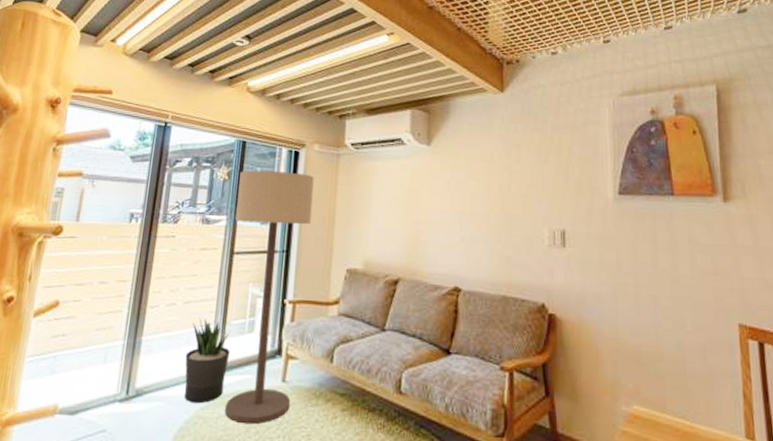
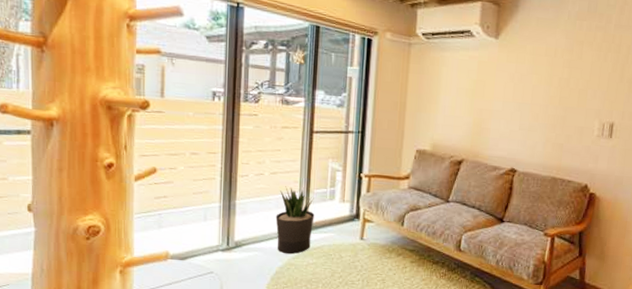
floor lamp: present [224,170,314,425] -> none [312,55,387,271]

